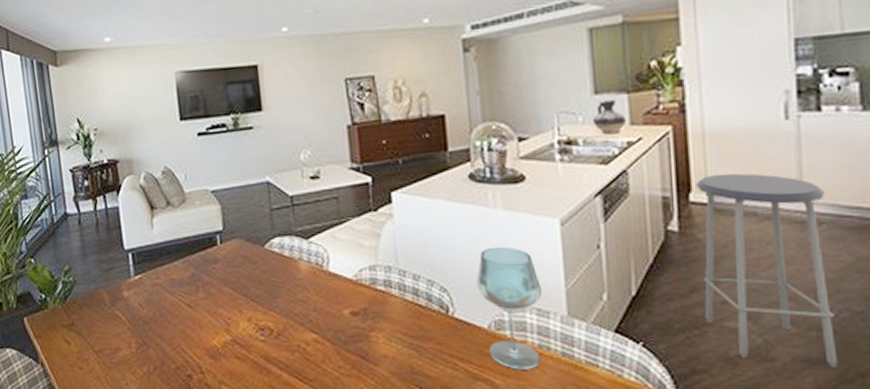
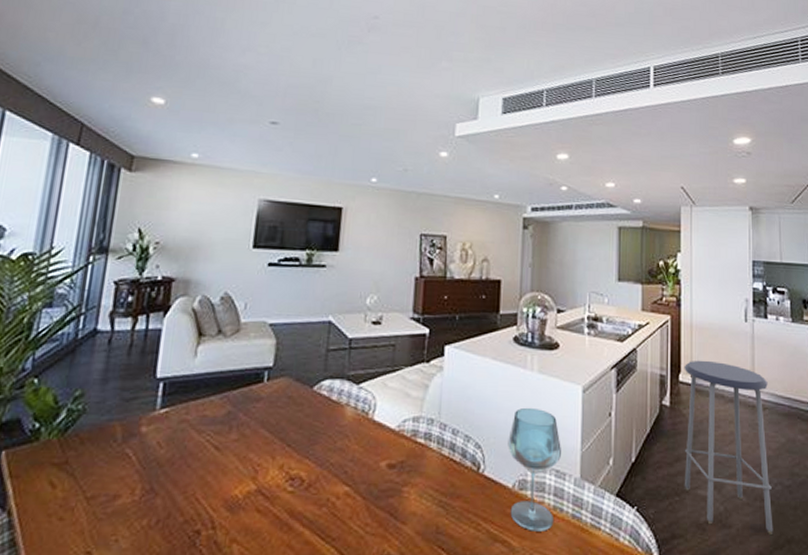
ceramic jug: present [593,99,627,135] -> none [615,287,640,317]

